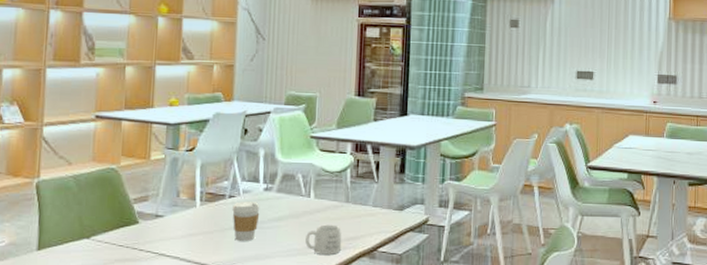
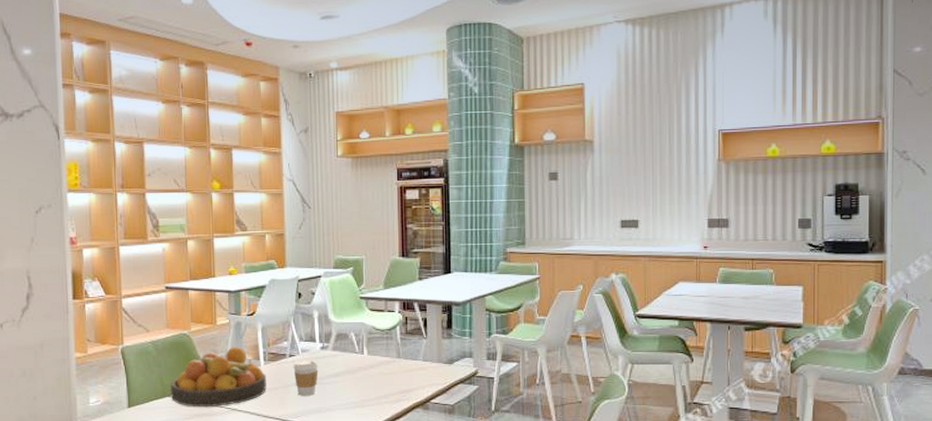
fruit bowl: none [90,185,201,251] -> present [171,347,266,406]
mug: present [305,224,342,255] -> none [362,379,396,406]

